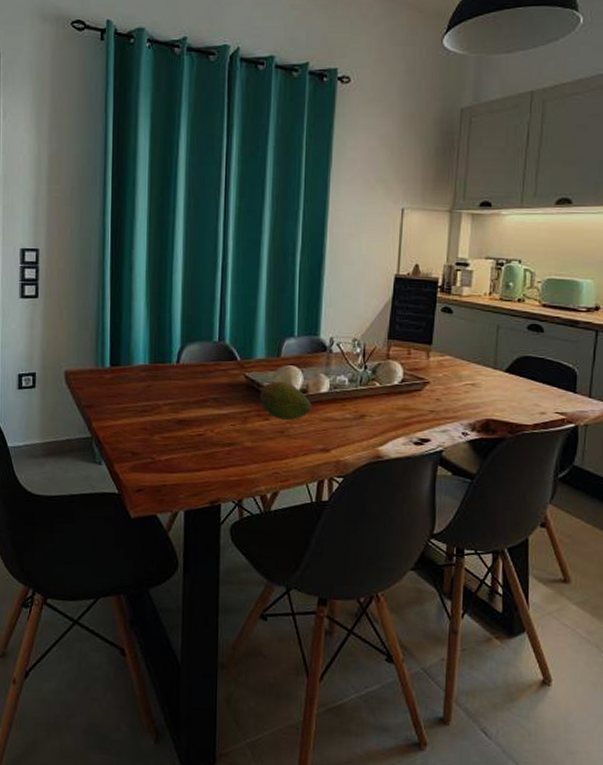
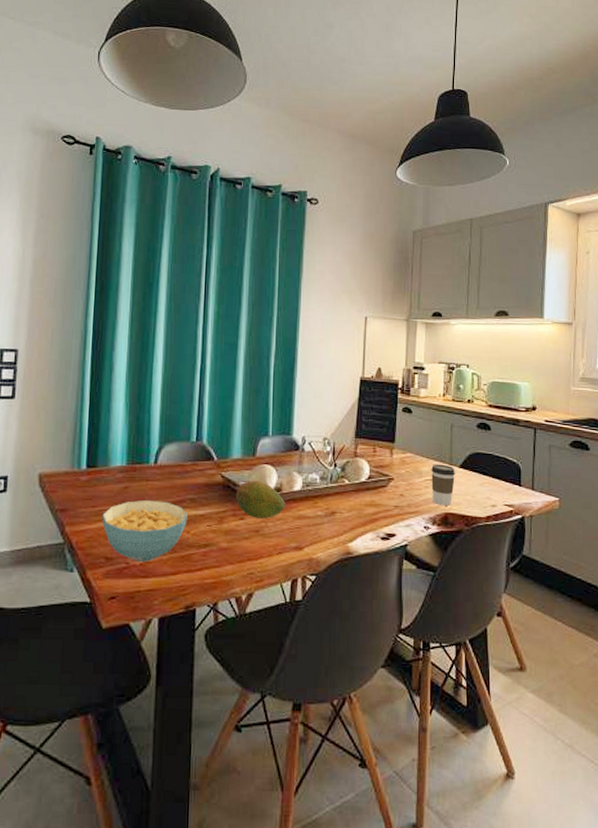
cereal bowl: none [127,398,211,458] -> present [102,499,188,562]
coffee cup: none [472,367,501,412] -> present [431,464,456,506]

